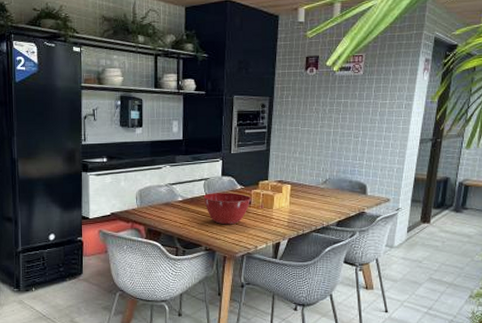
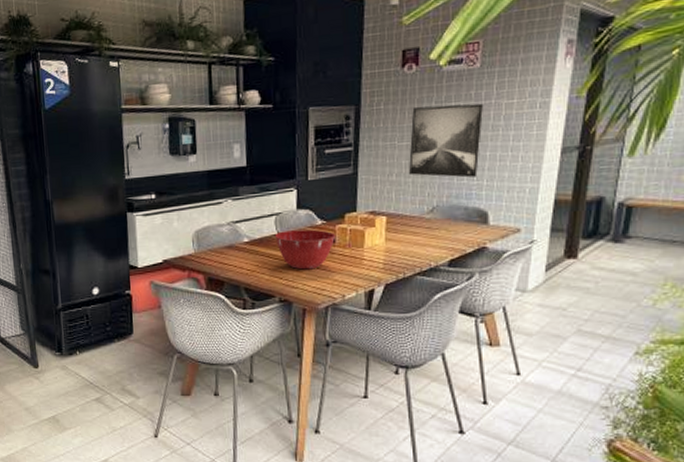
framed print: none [308,101,365,158] -> present [408,103,484,178]

